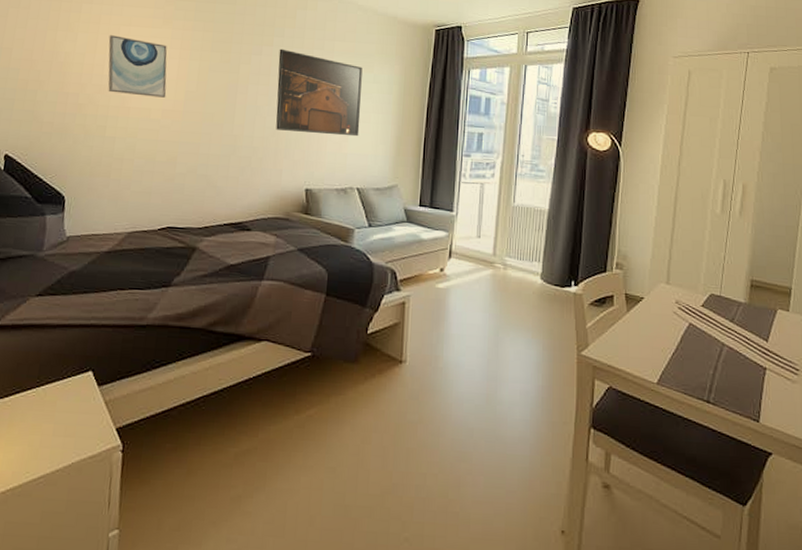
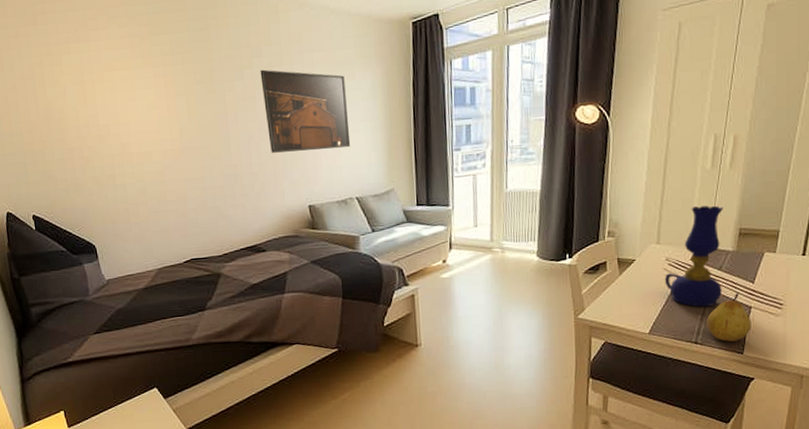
wall art: present [108,35,167,98] -> none [95,83,163,142]
oil lamp: none [675,250,735,362] -> present [665,205,724,307]
fruit: none [719,350,767,406] -> present [707,293,752,342]

